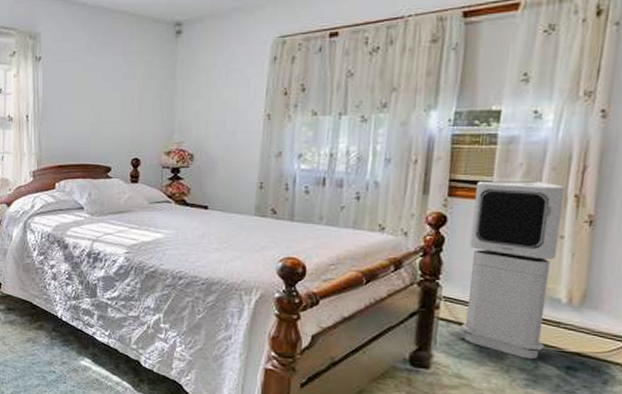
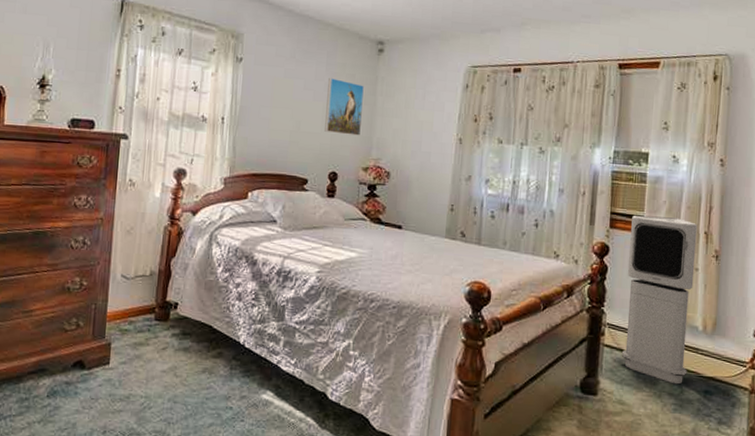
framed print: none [125,65,163,121] -> present [324,77,364,136]

